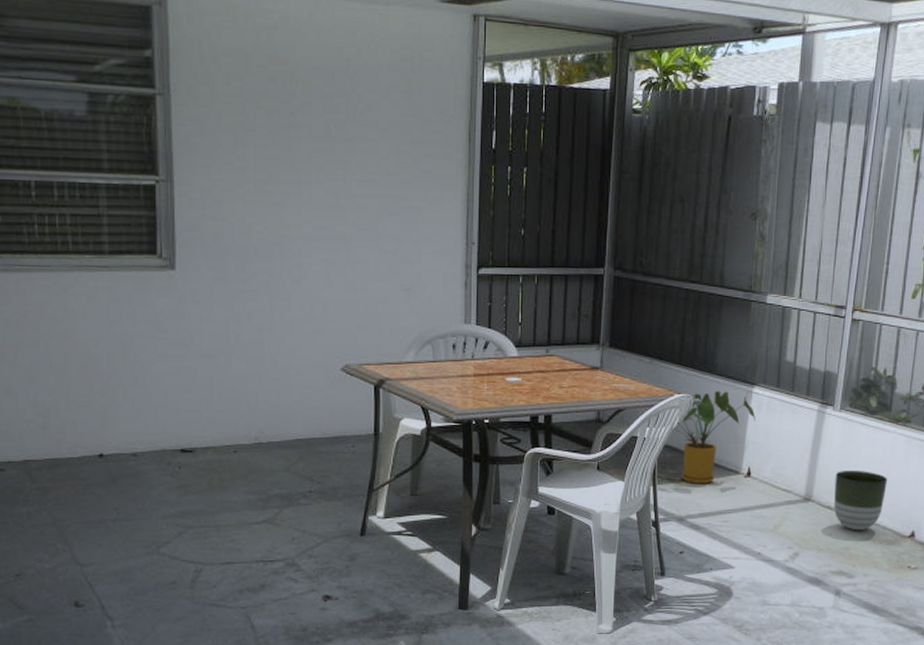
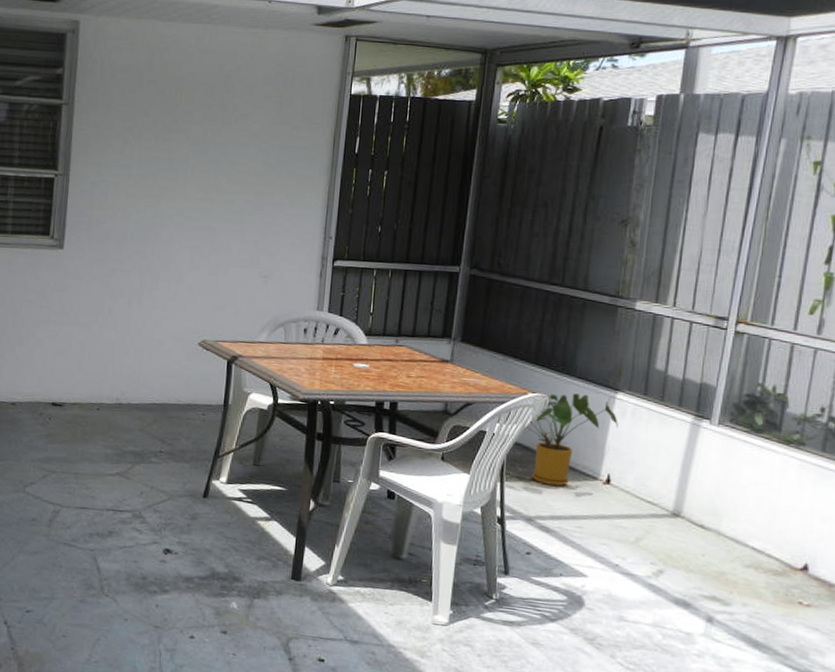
planter: present [834,471,887,531] -> none [708,489,774,556]

